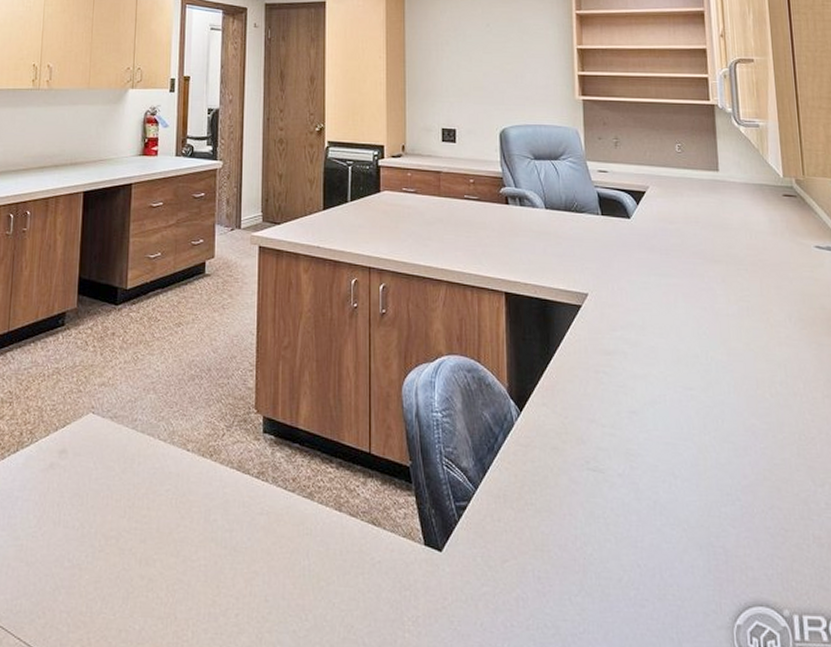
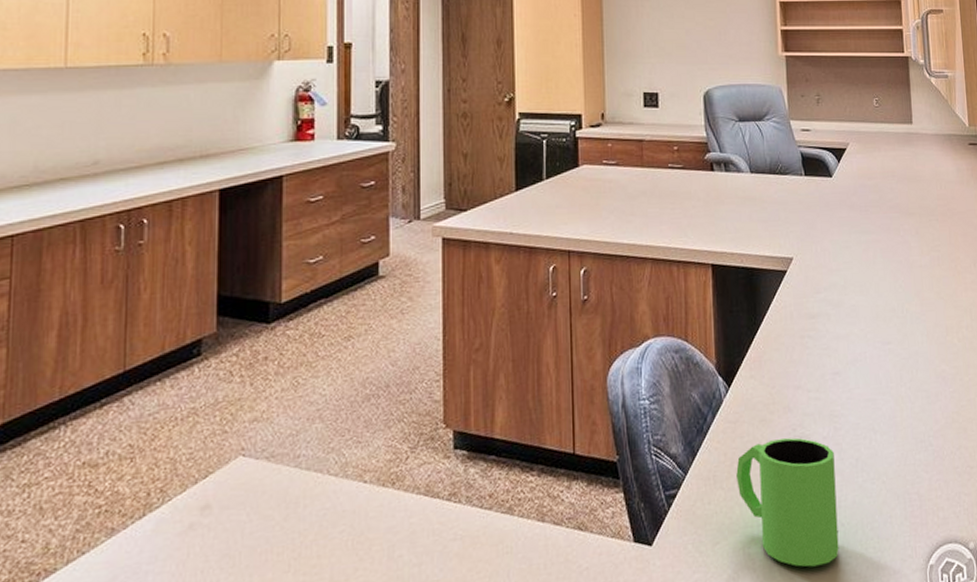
mug: none [527,469,635,603] -> present [736,437,839,567]

